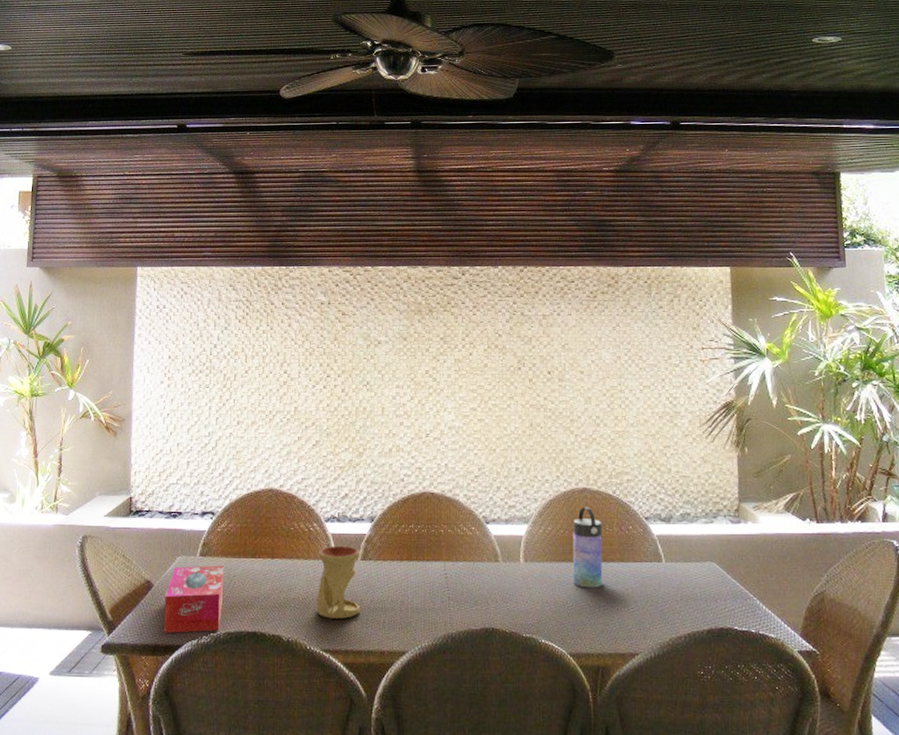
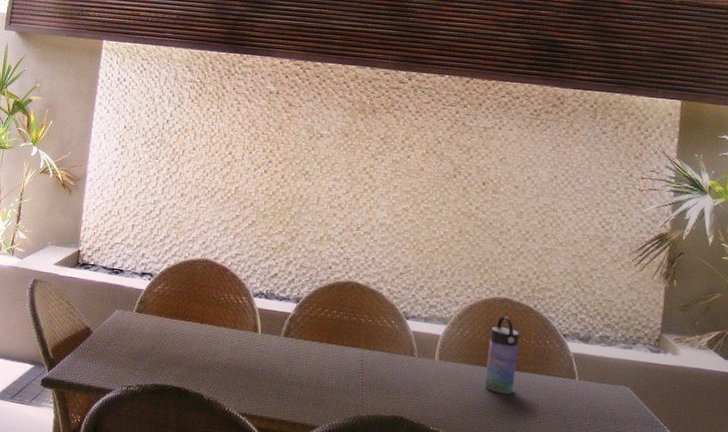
tissue box: present [164,565,224,633] -> none [97,319,157,382]
oil burner: present [317,546,360,619] -> none [238,319,283,388]

